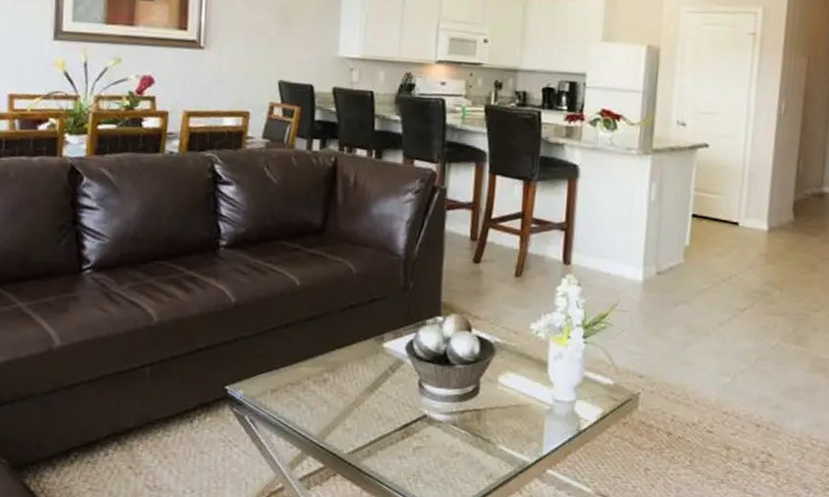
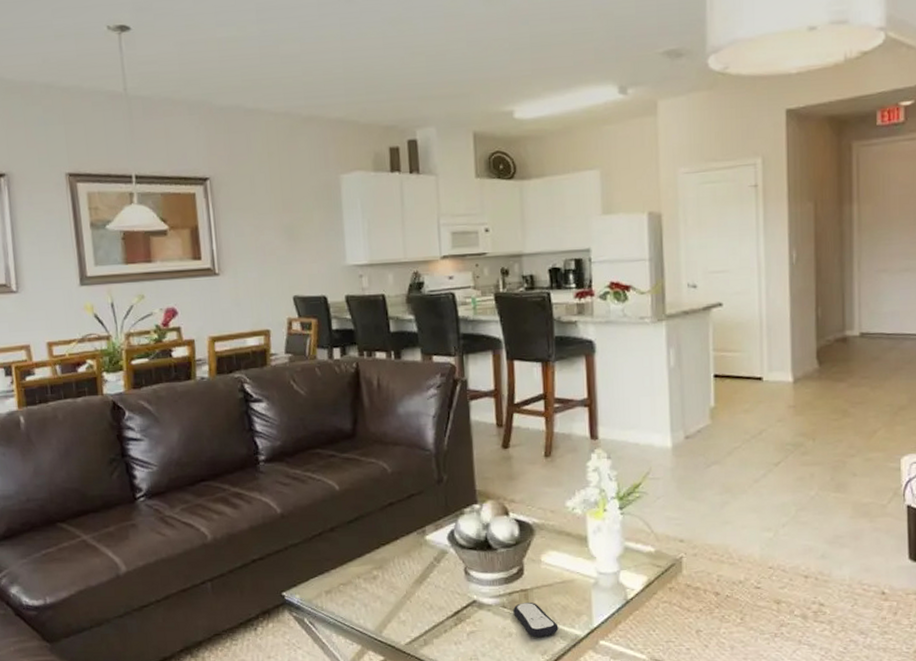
remote control: none [463,422,508,460] -> present [513,602,559,638]

